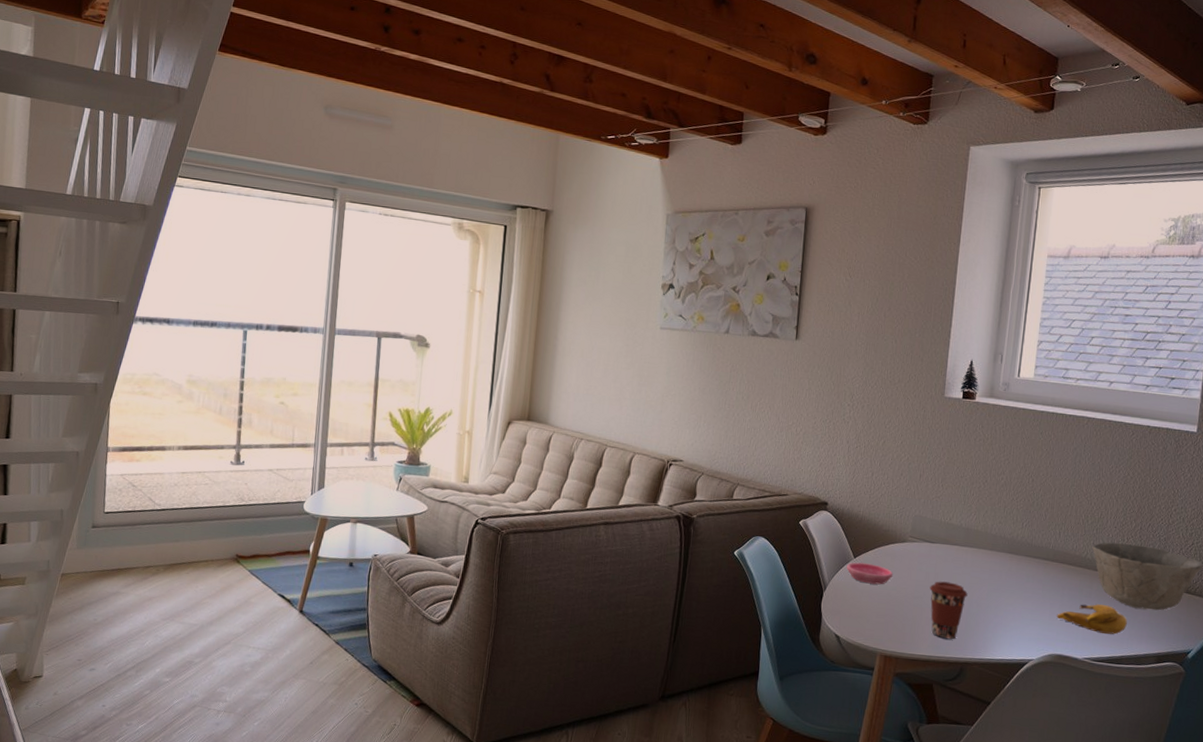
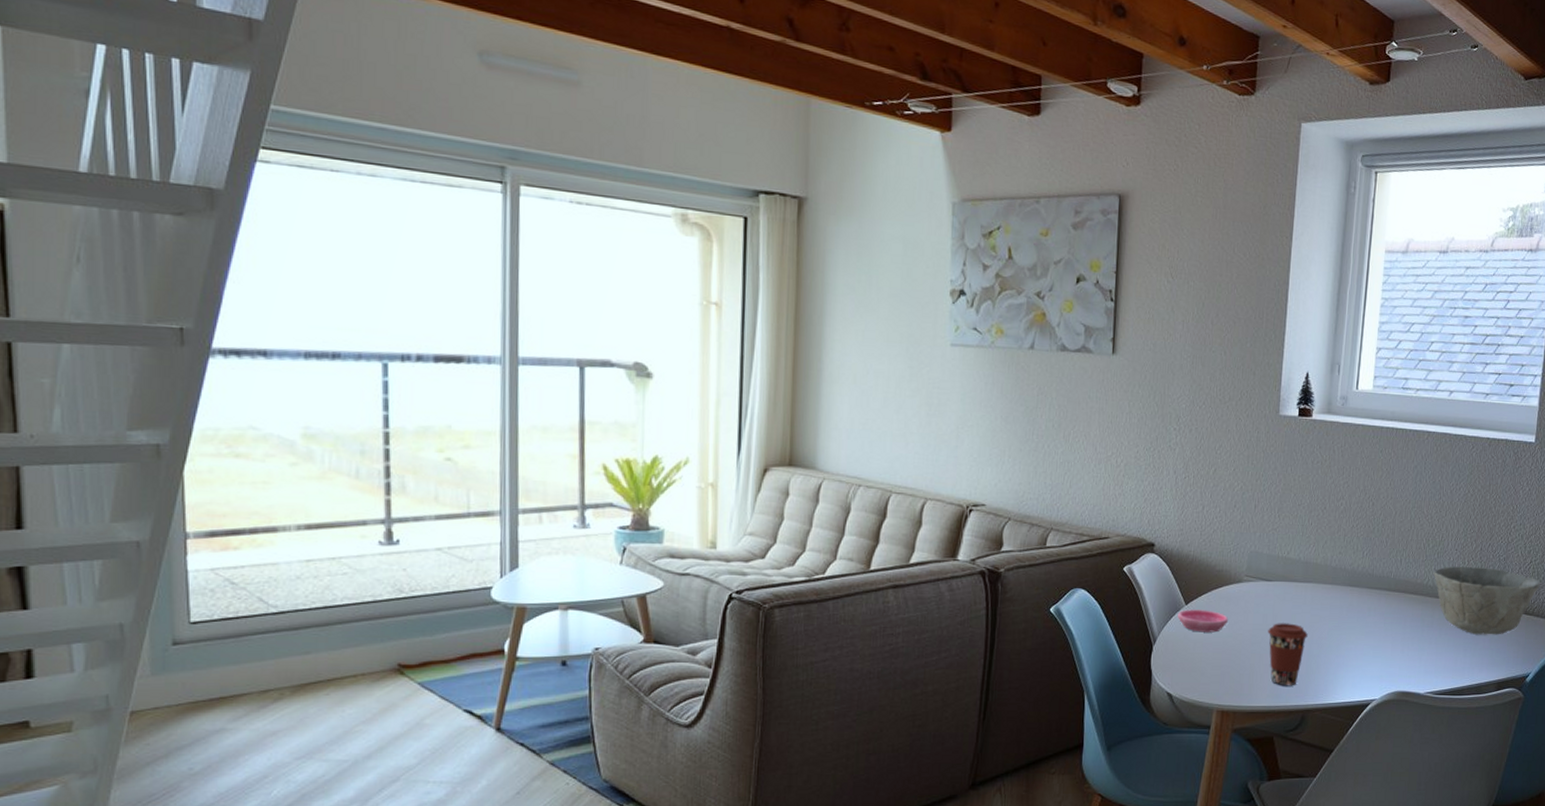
banana: present [1056,604,1127,635] -> none [1399,634,1468,664]

